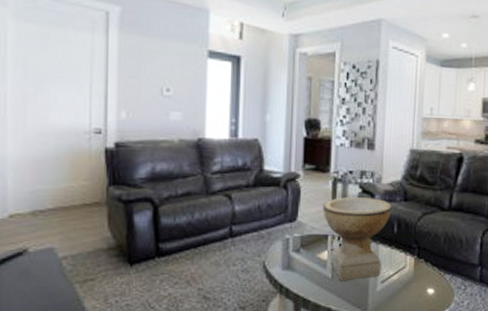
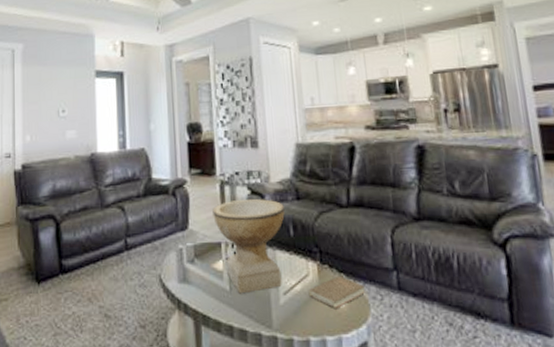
book: none [403,268,453,297] -> present [308,275,366,310]

